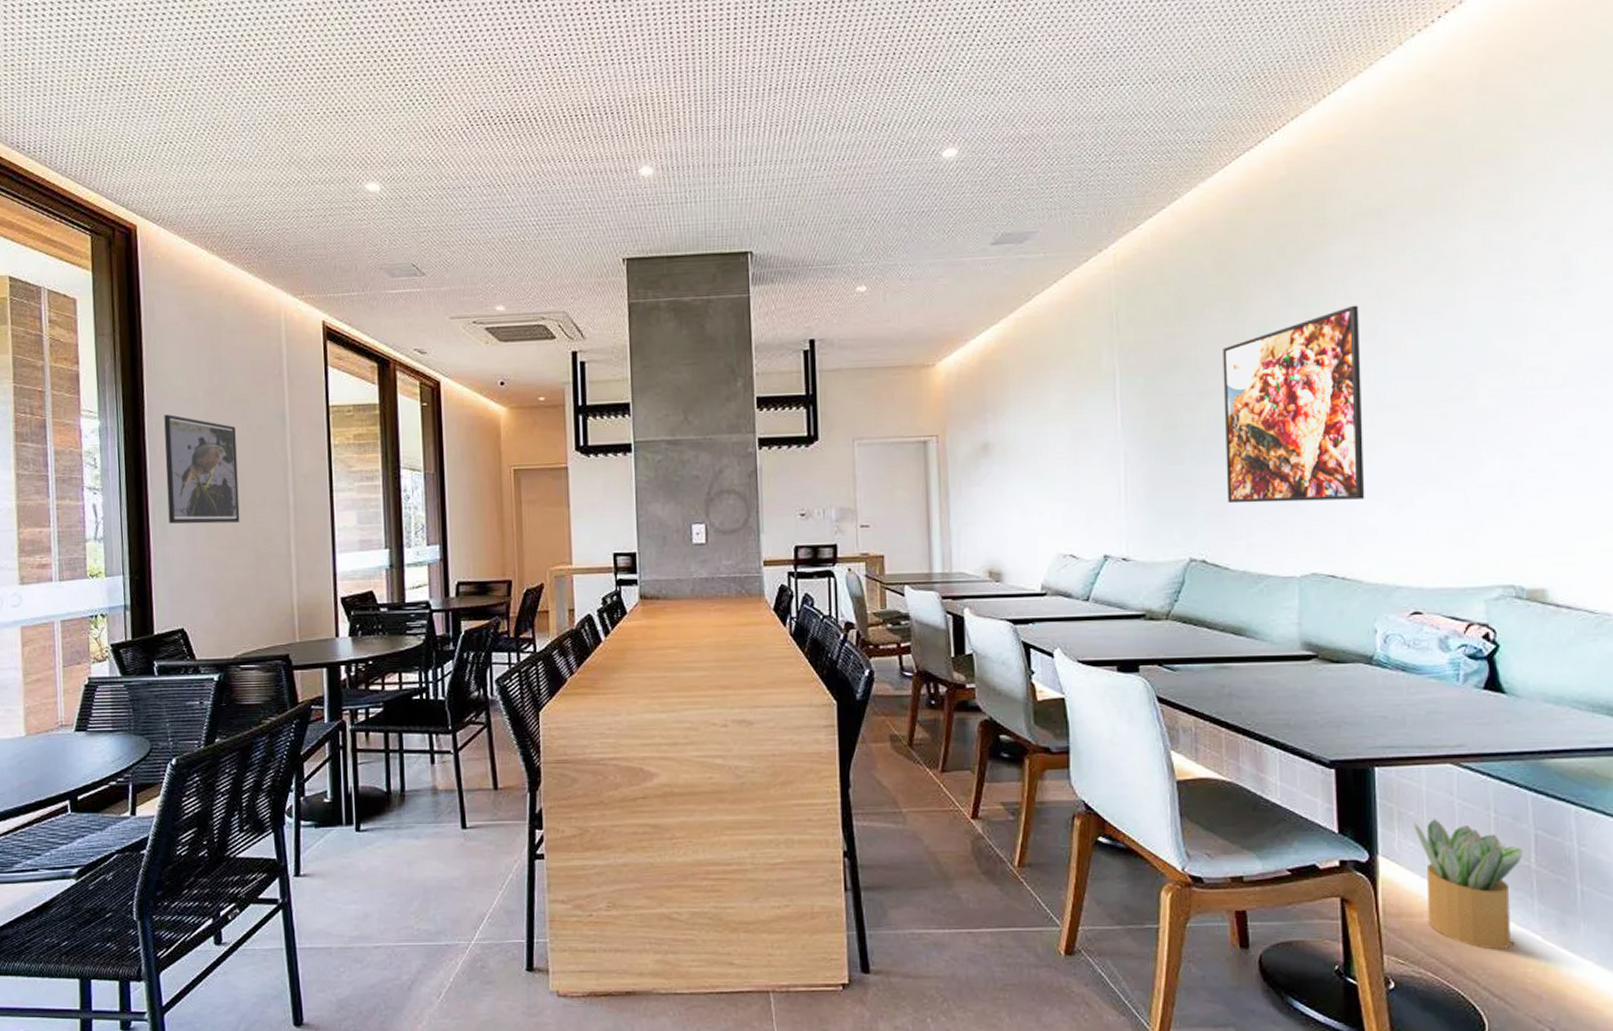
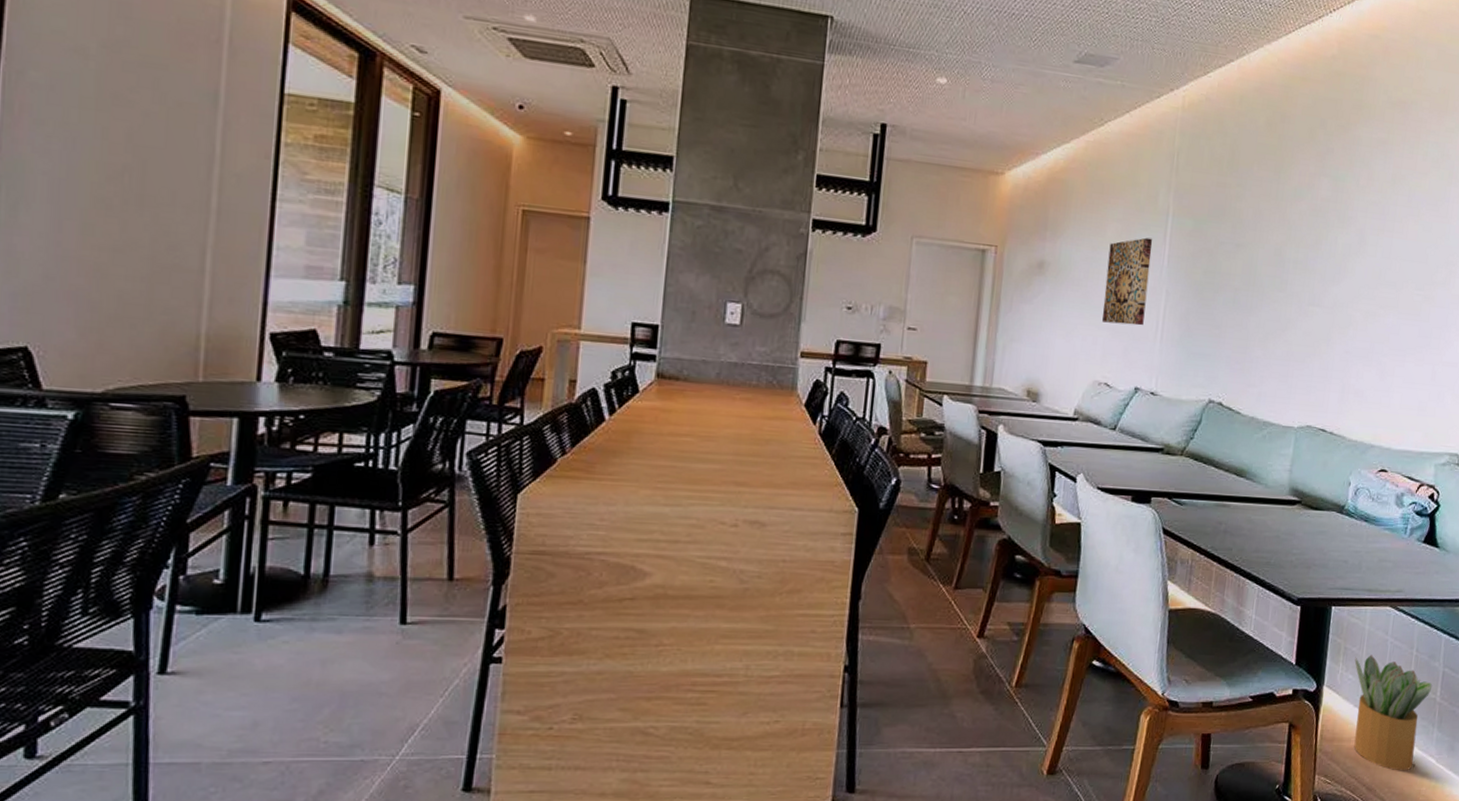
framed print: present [164,414,240,524] -> none [21,62,142,220]
wall art: none [1055,403,1104,494] -> present [1102,237,1153,326]
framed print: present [1223,305,1365,504] -> none [1248,185,1377,363]

